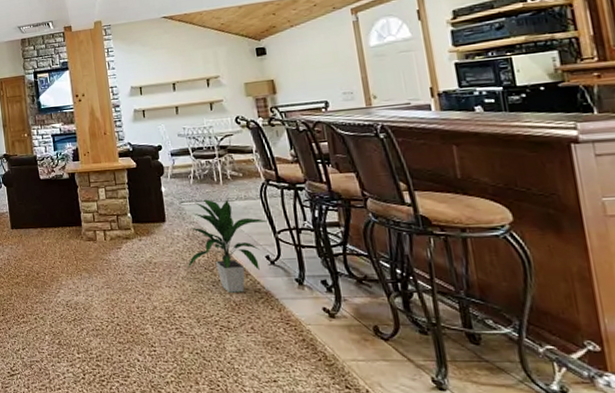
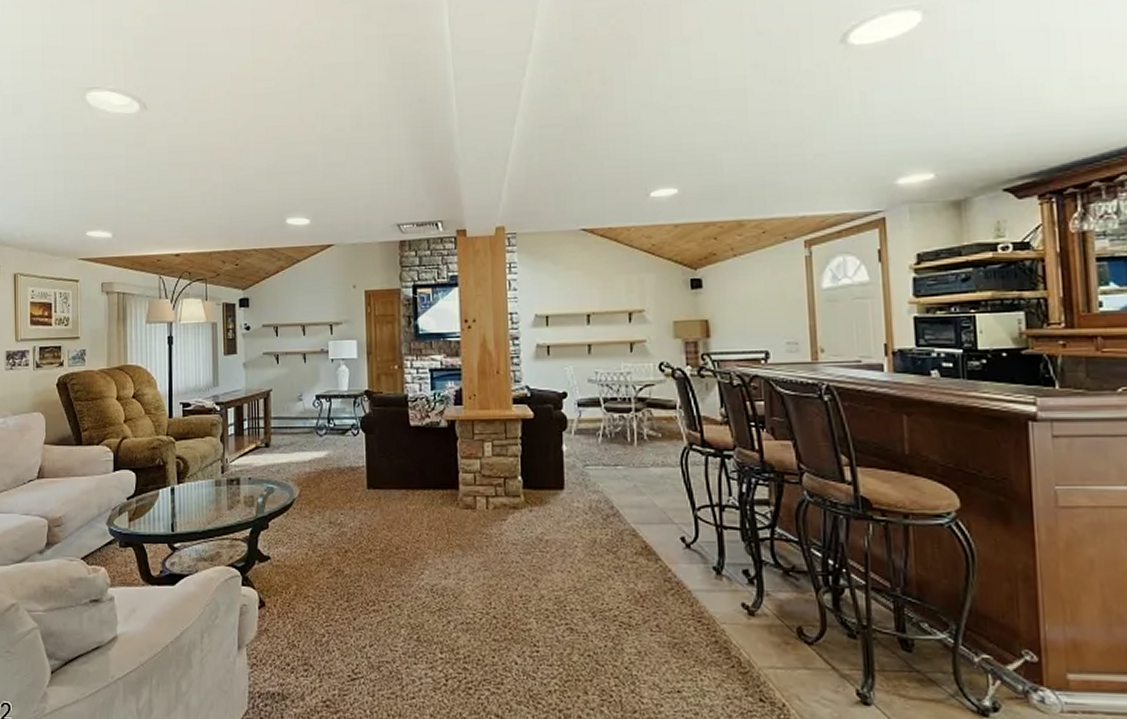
indoor plant: present [187,198,267,293] -> none [585,463,686,581]

